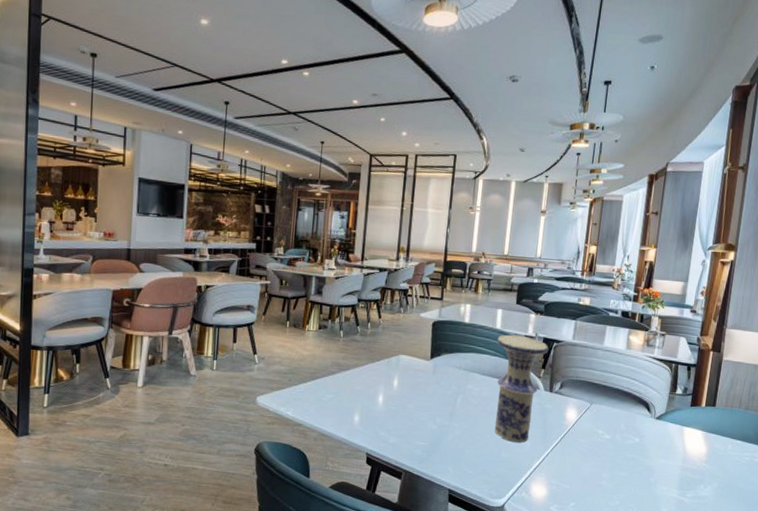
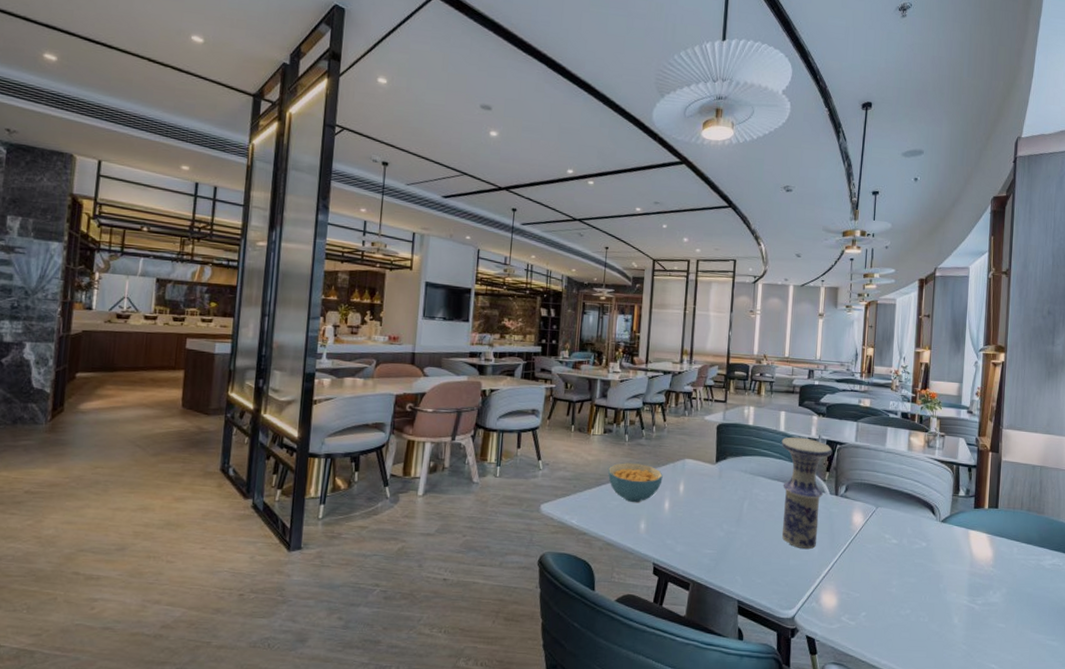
cereal bowl: none [322,358,377,397] -> present [607,462,663,503]

